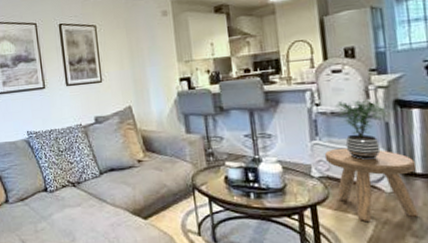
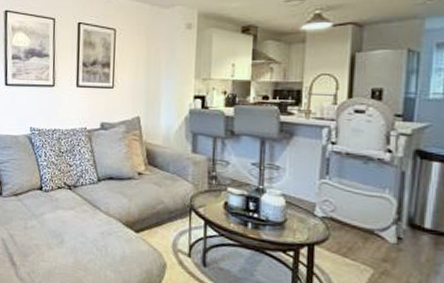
stool: present [324,147,419,221] -> none [331,190,425,272]
potted plant: present [331,99,387,161] -> none [347,143,406,208]

